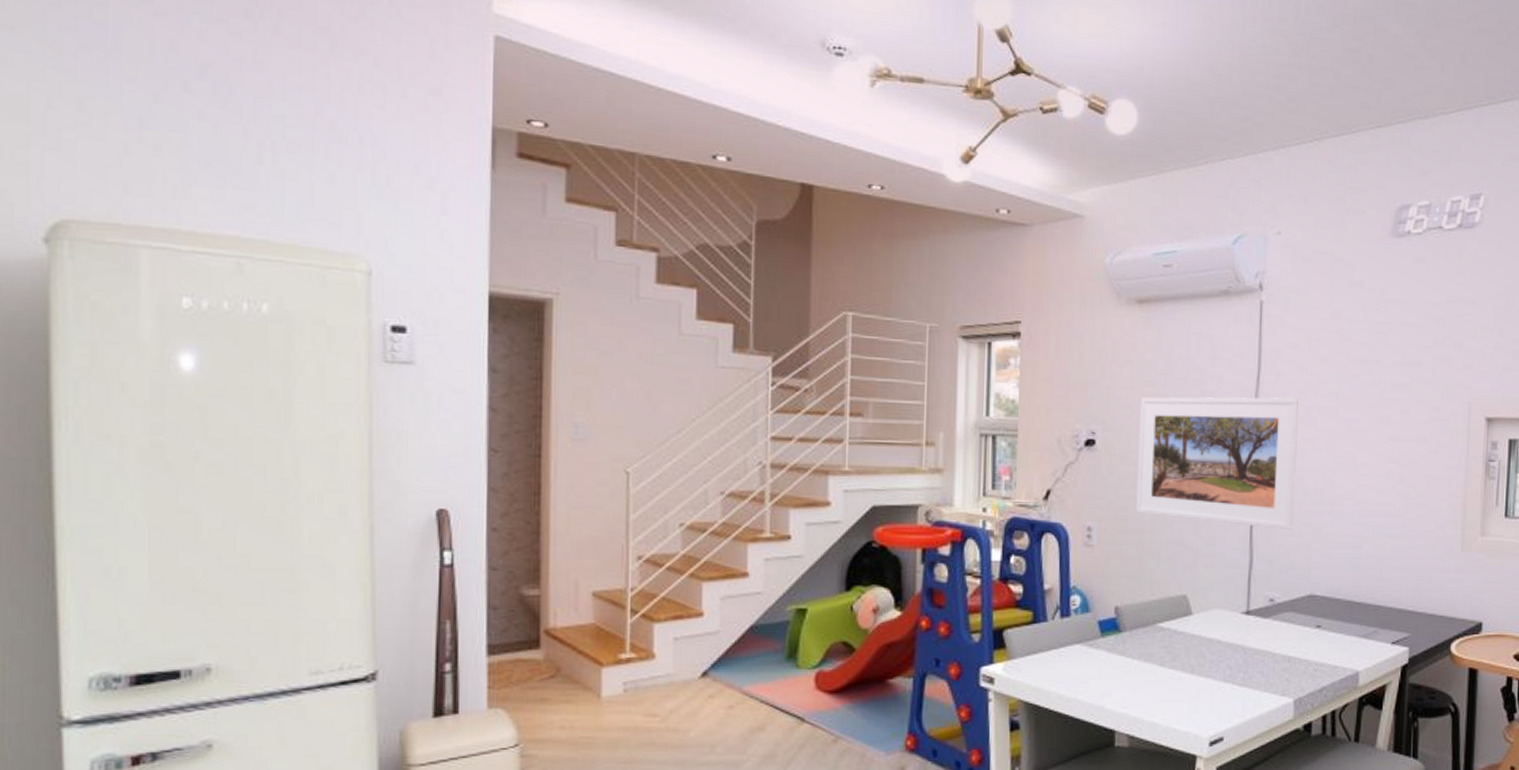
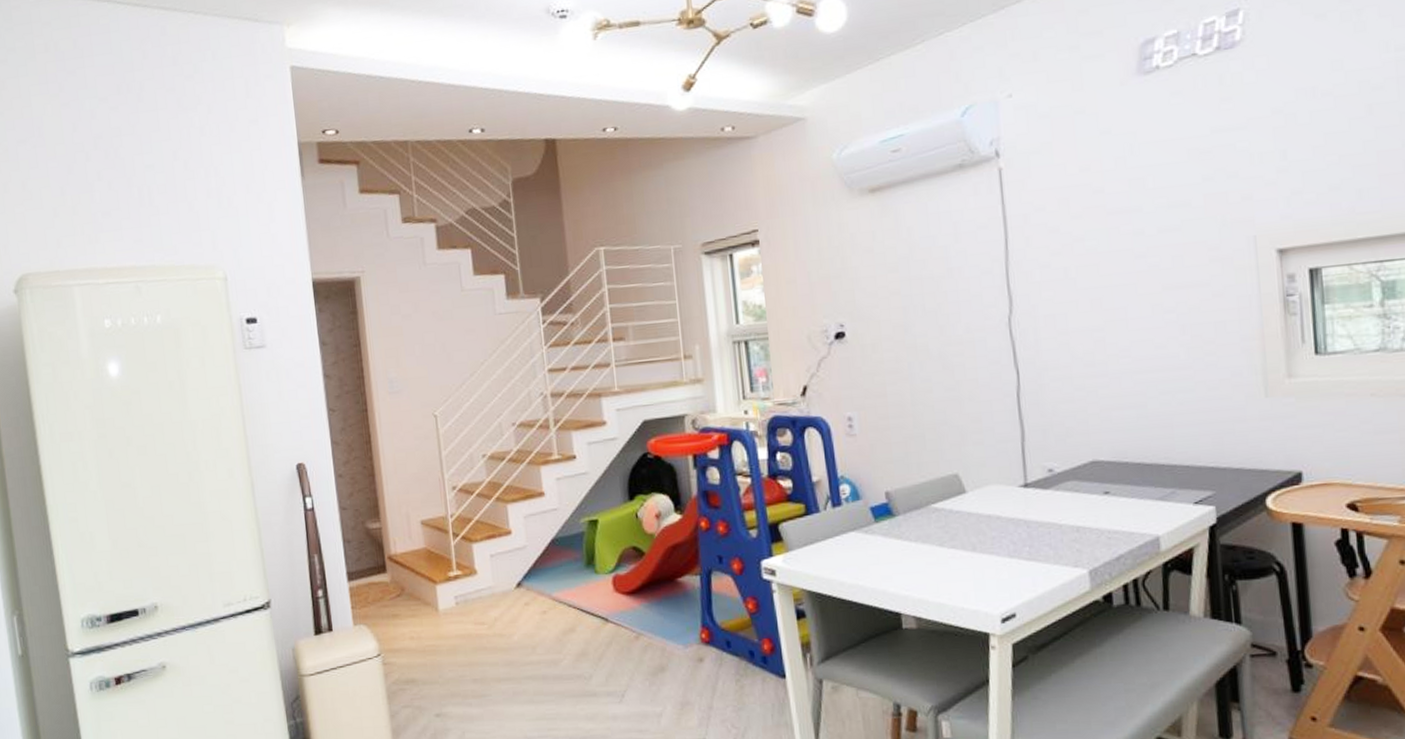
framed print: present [1136,397,1300,531] -> none [886,261,1065,399]

